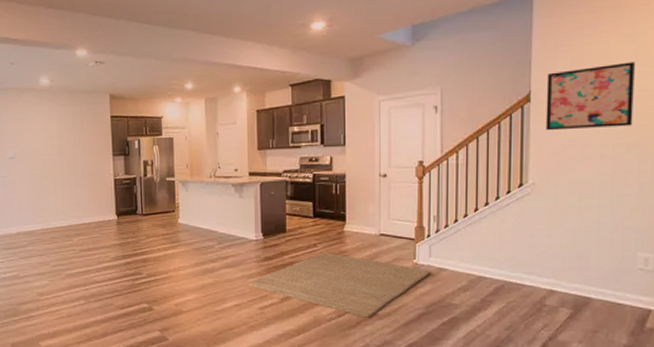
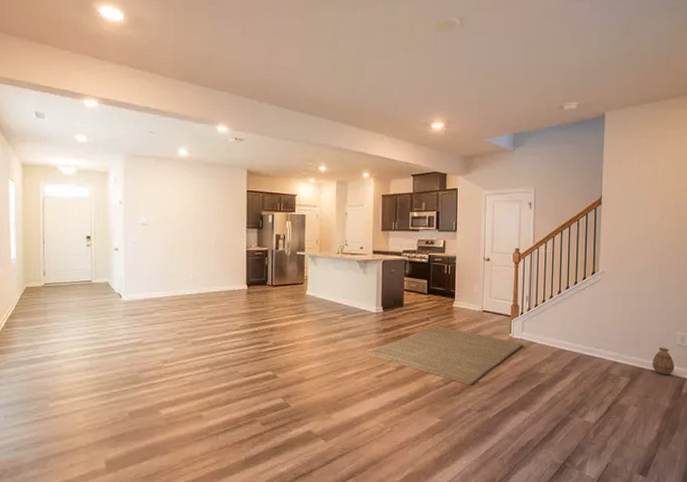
wall art: present [545,62,635,131] -> none [612,179,676,230]
vase: none [603,272,635,306] -> present [652,347,675,375]

